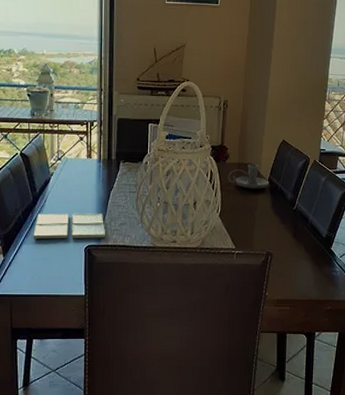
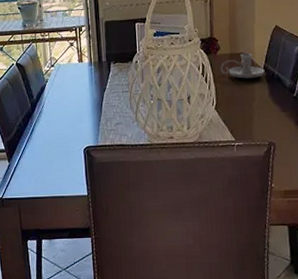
drink coaster: present [33,213,106,239] -> none [34,115,103,144]

